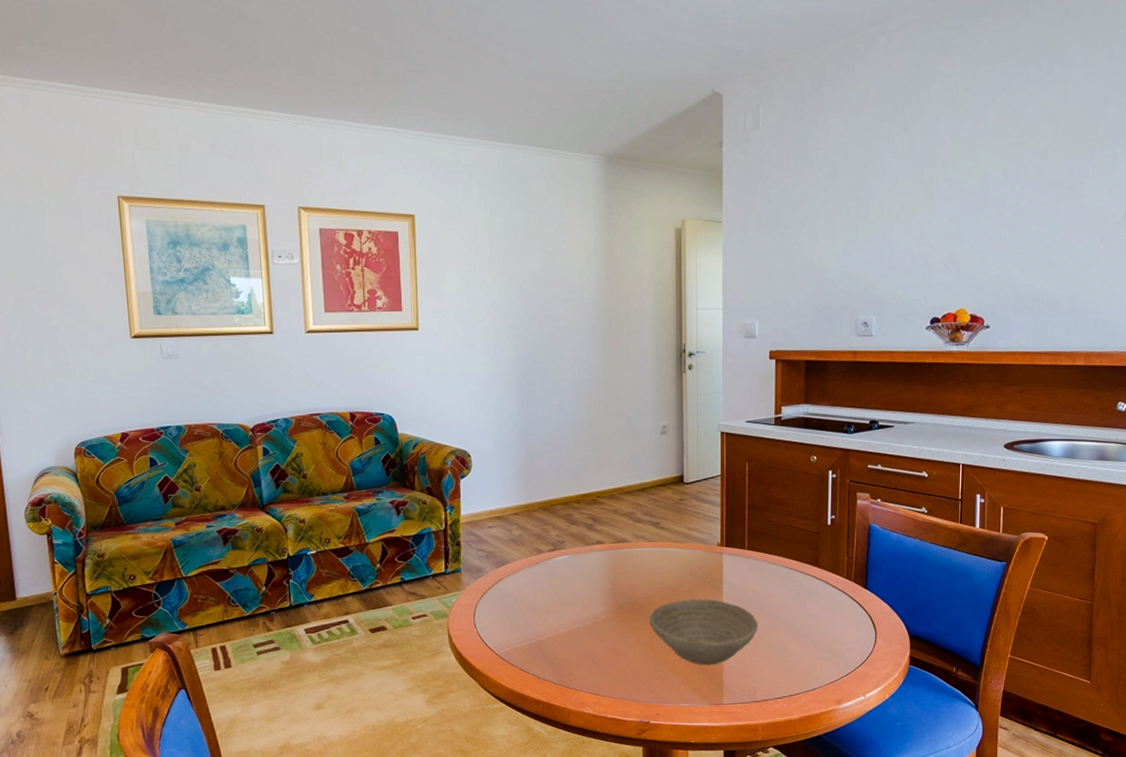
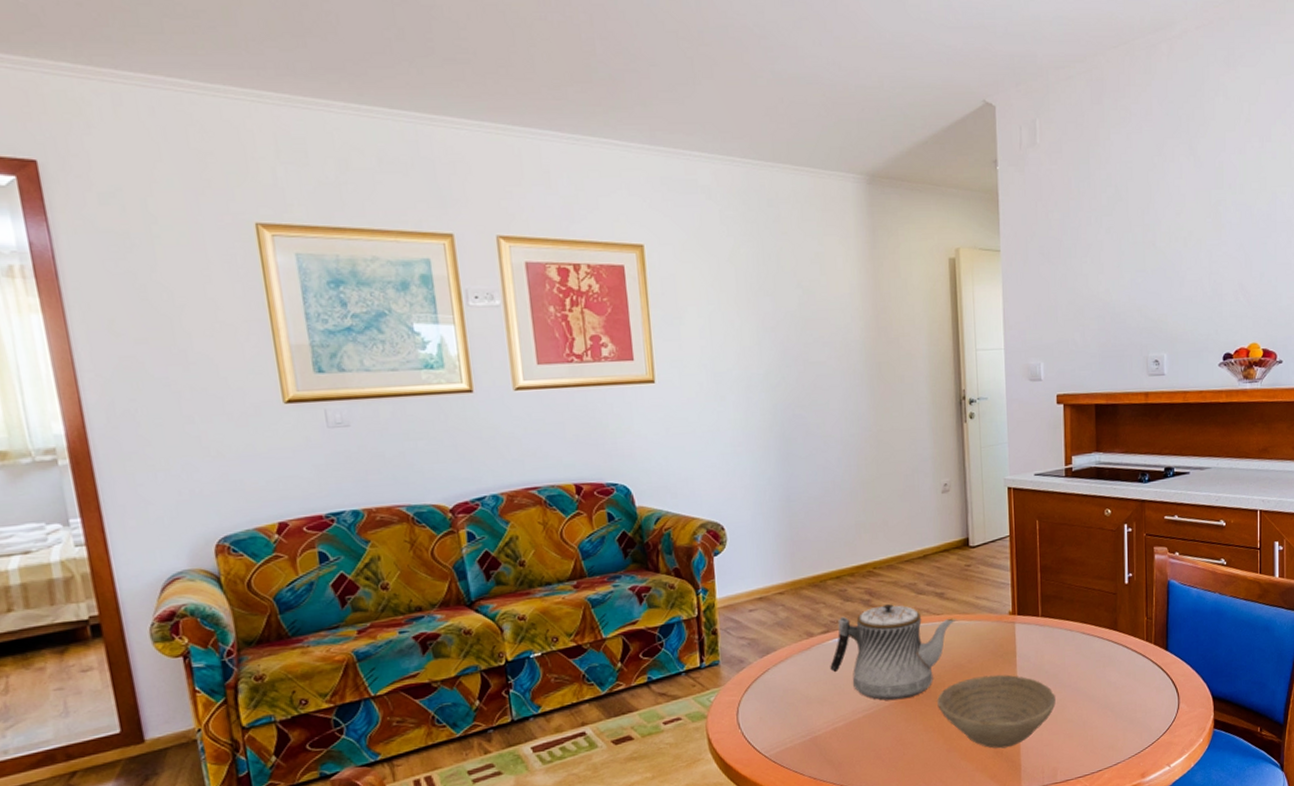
teapot: none [555,528,670,615] -> present [830,603,957,701]

